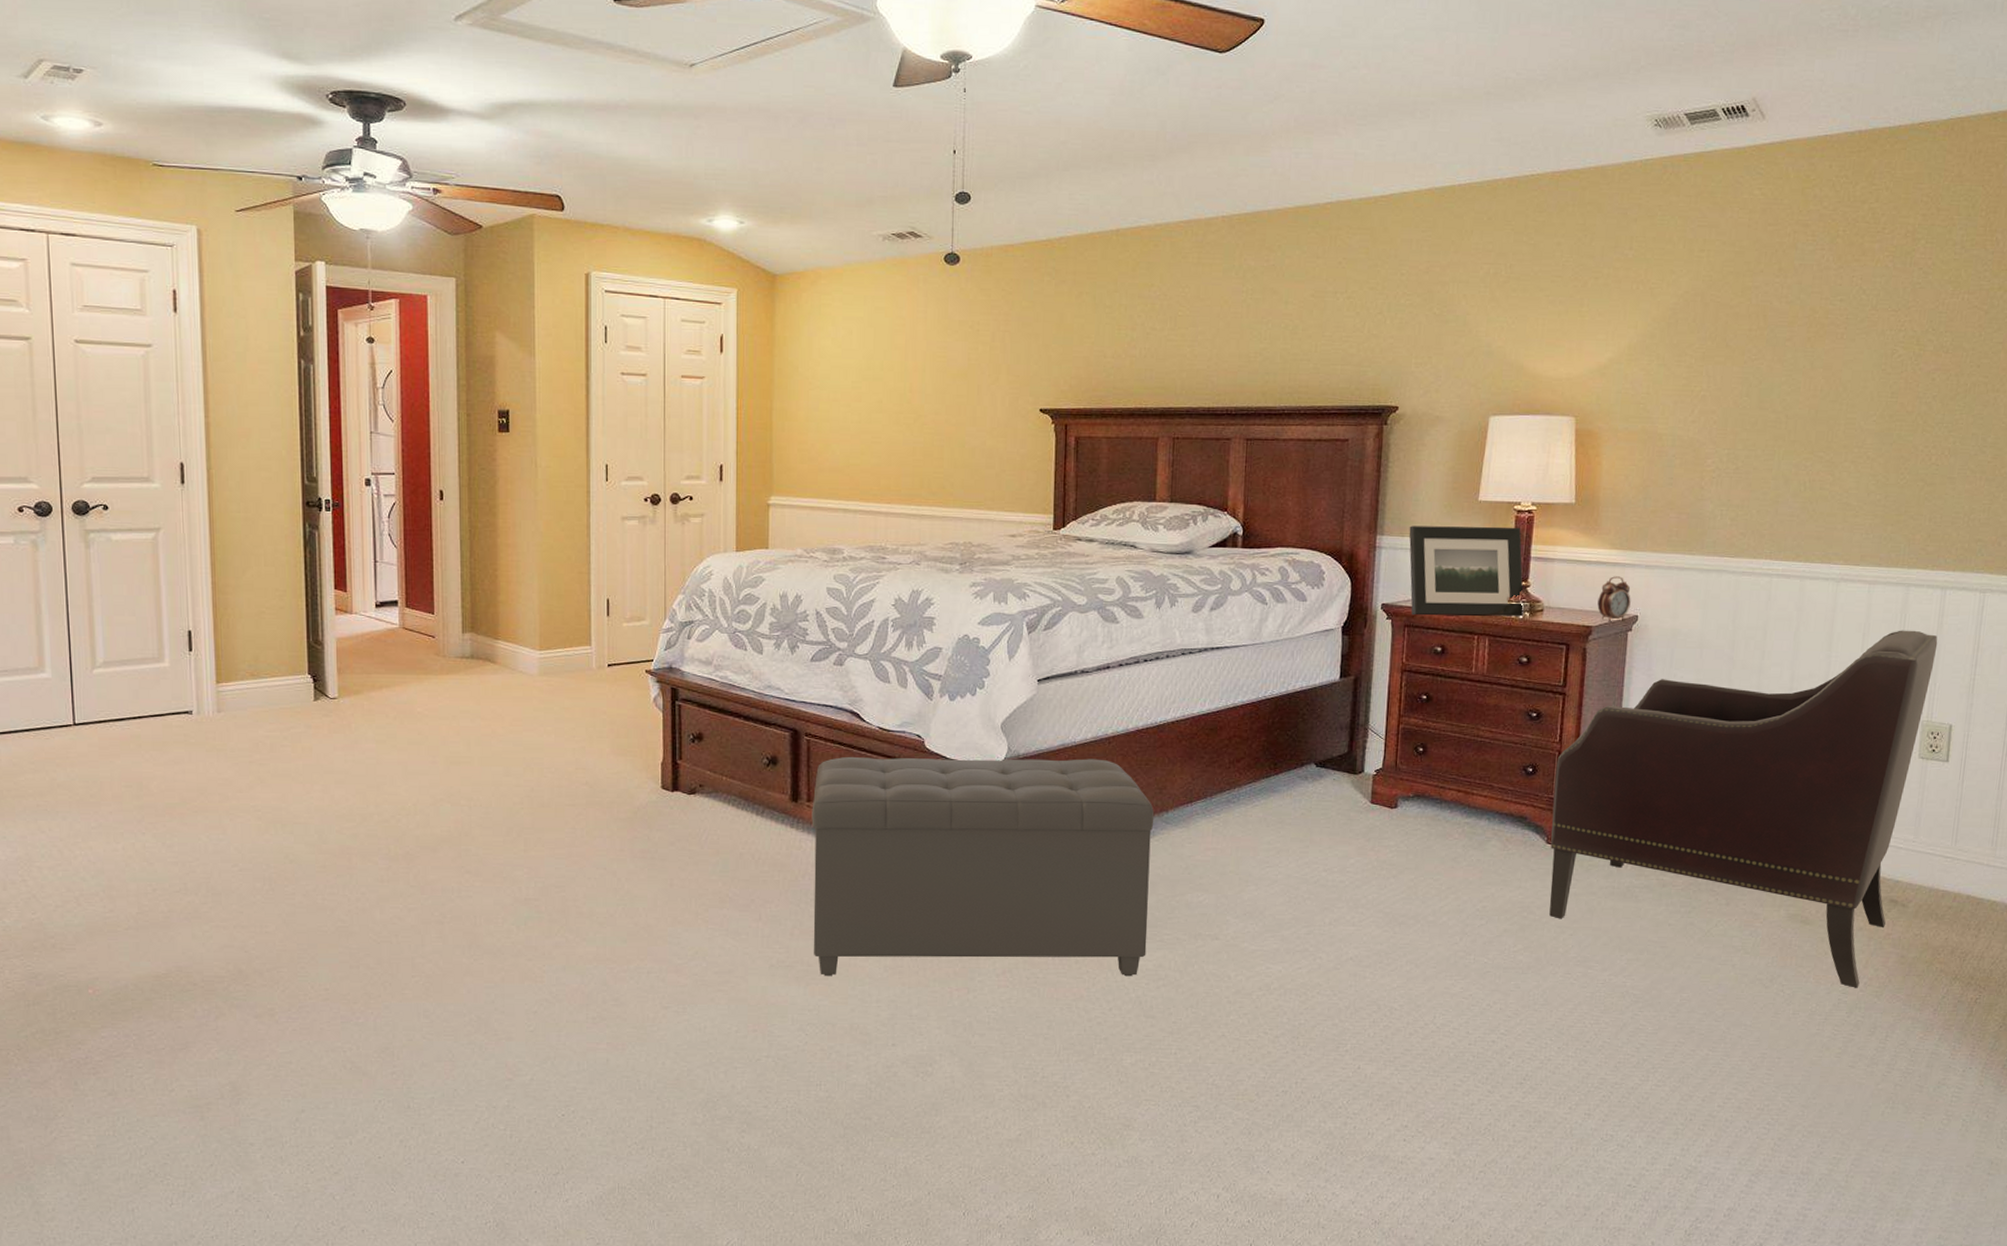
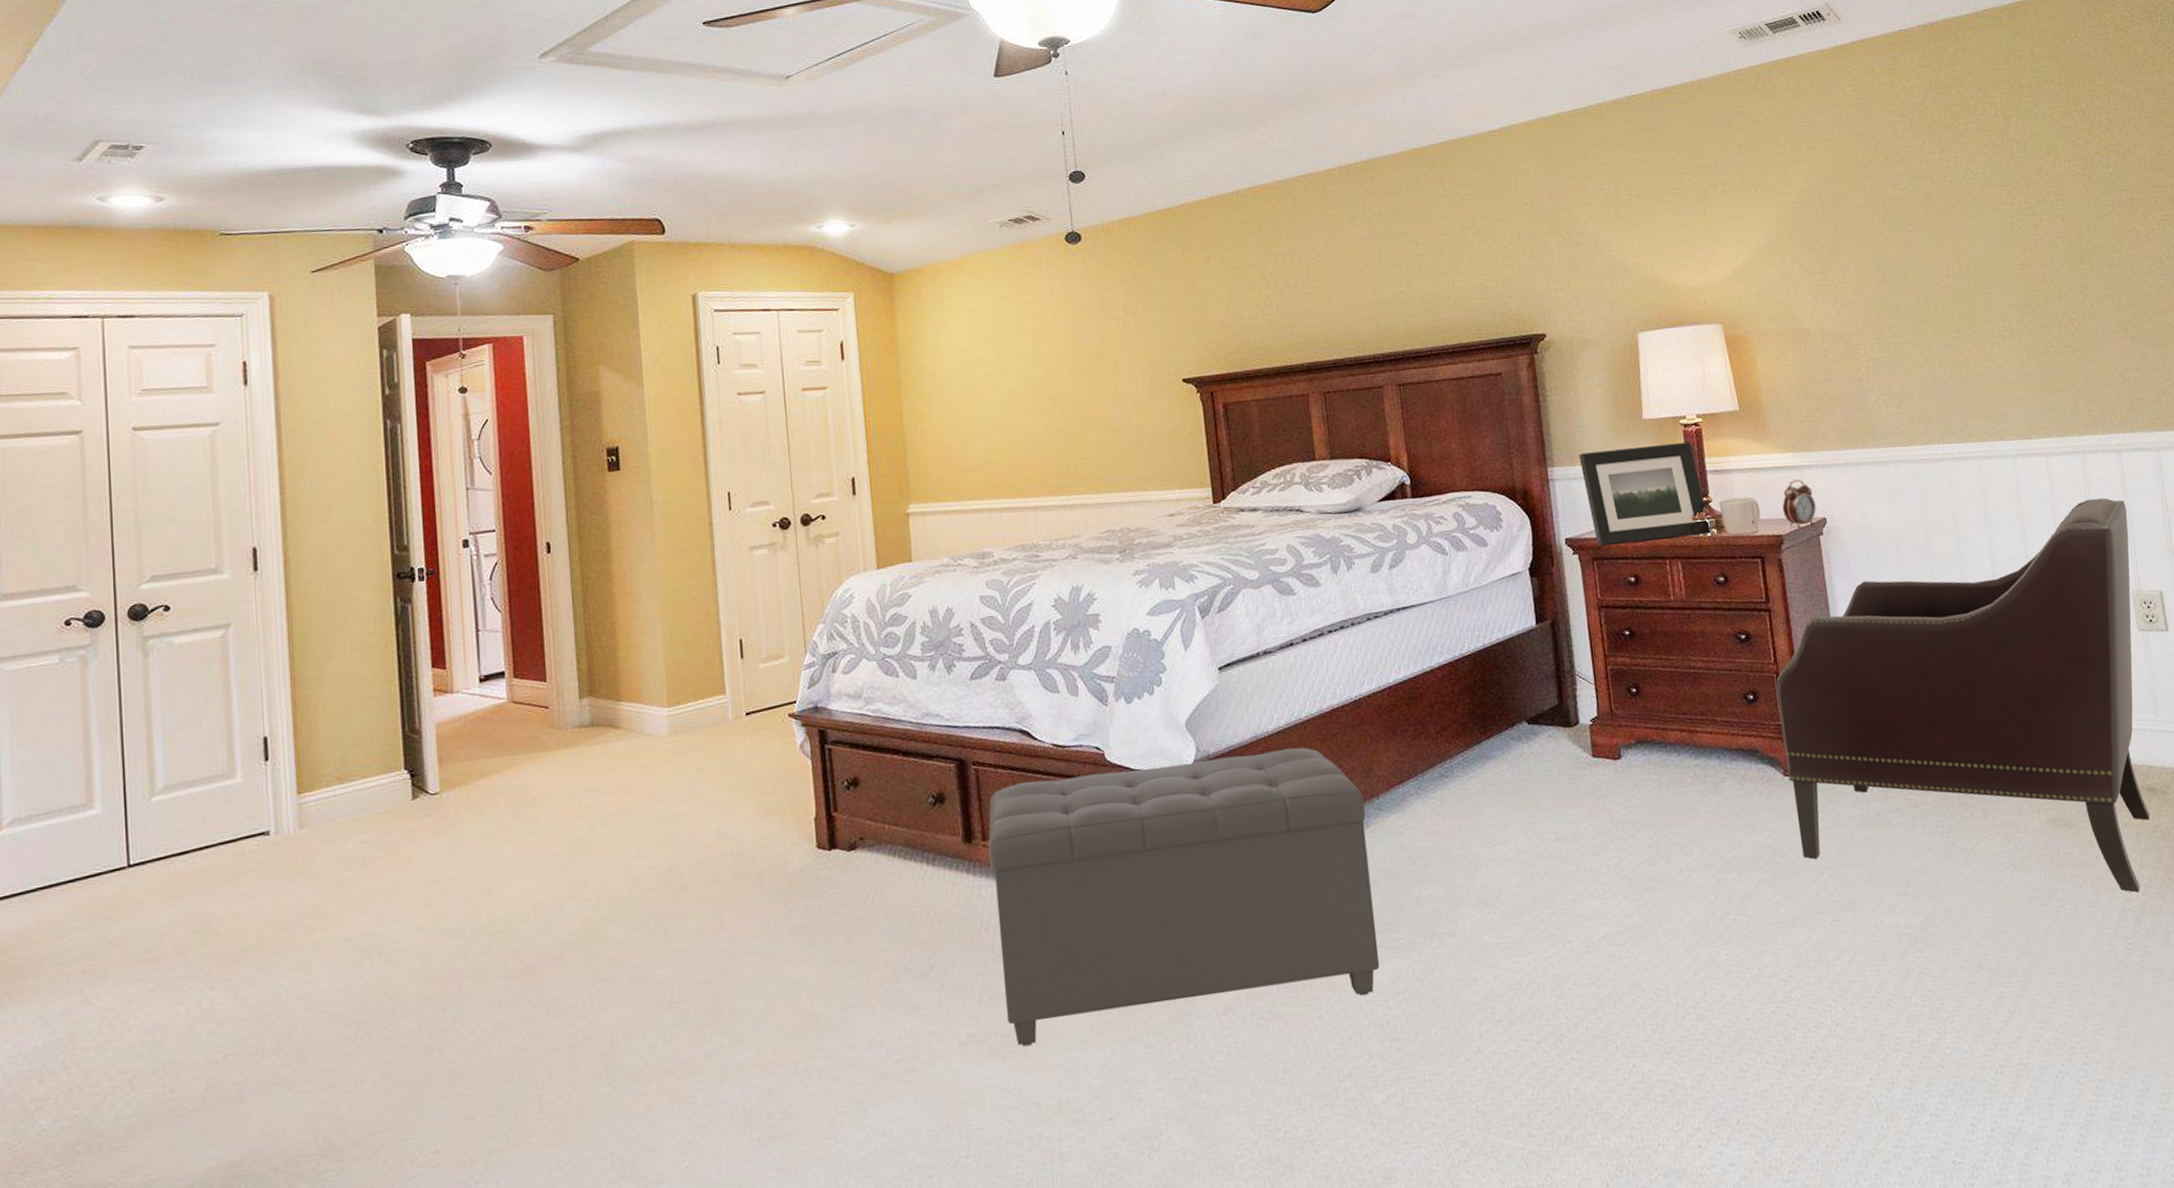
mug: none [1536,586,1576,622] -> present [1718,496,1761,536]

